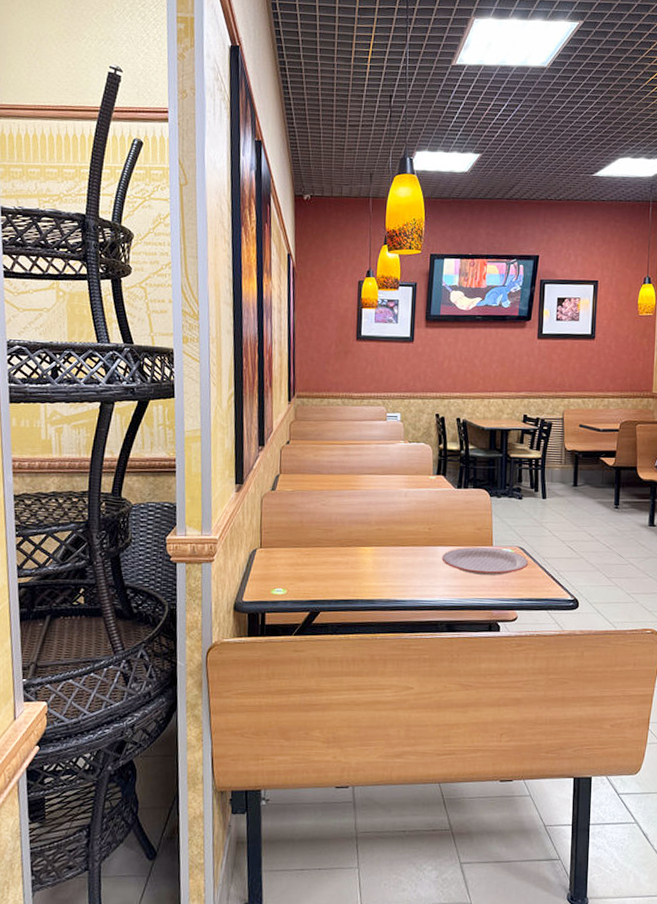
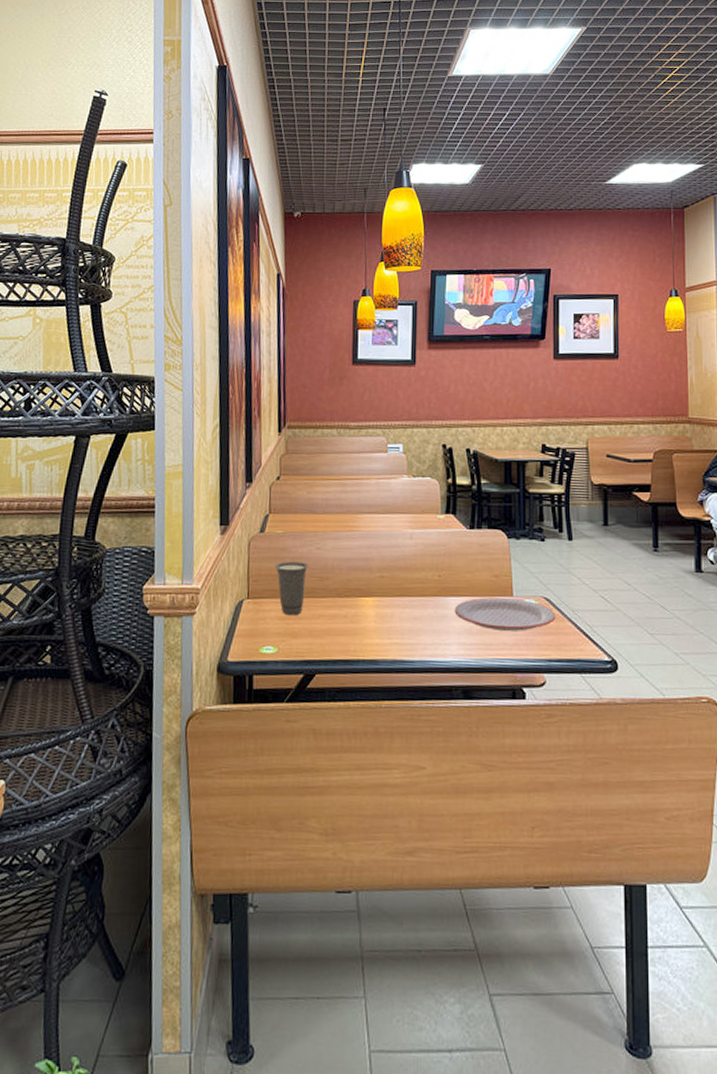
cup: none [284,515,315,563] -> present [274,561,309,616]

